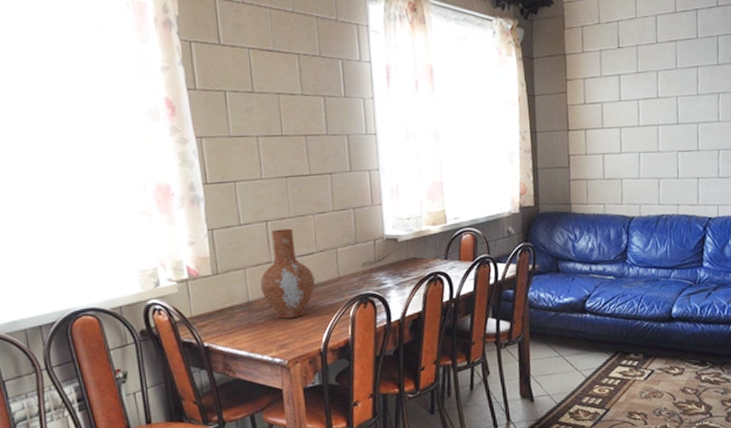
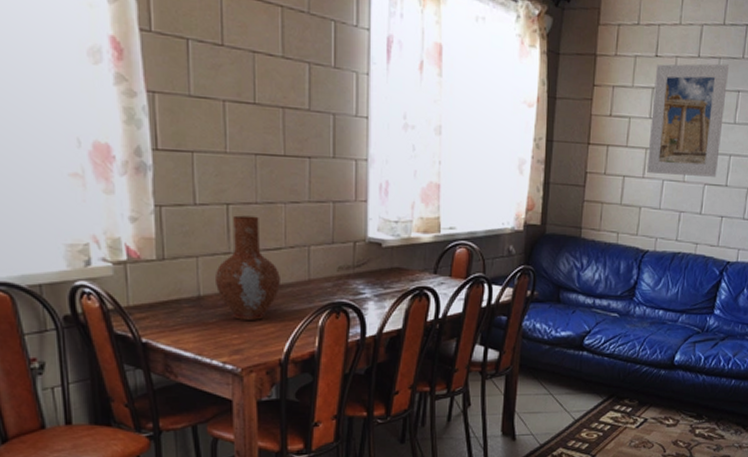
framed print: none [620,45,688,148] -> present [647,63,729,177]

